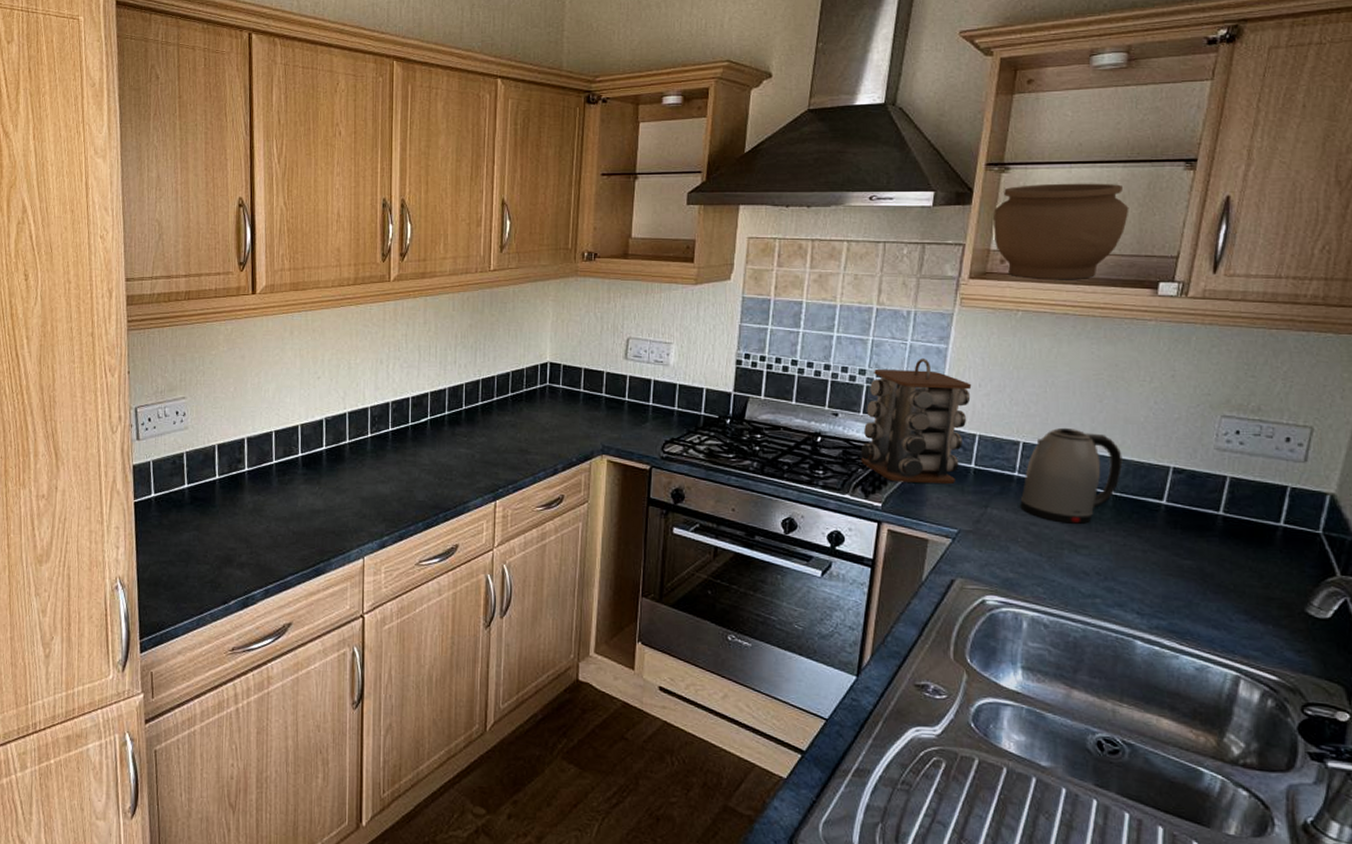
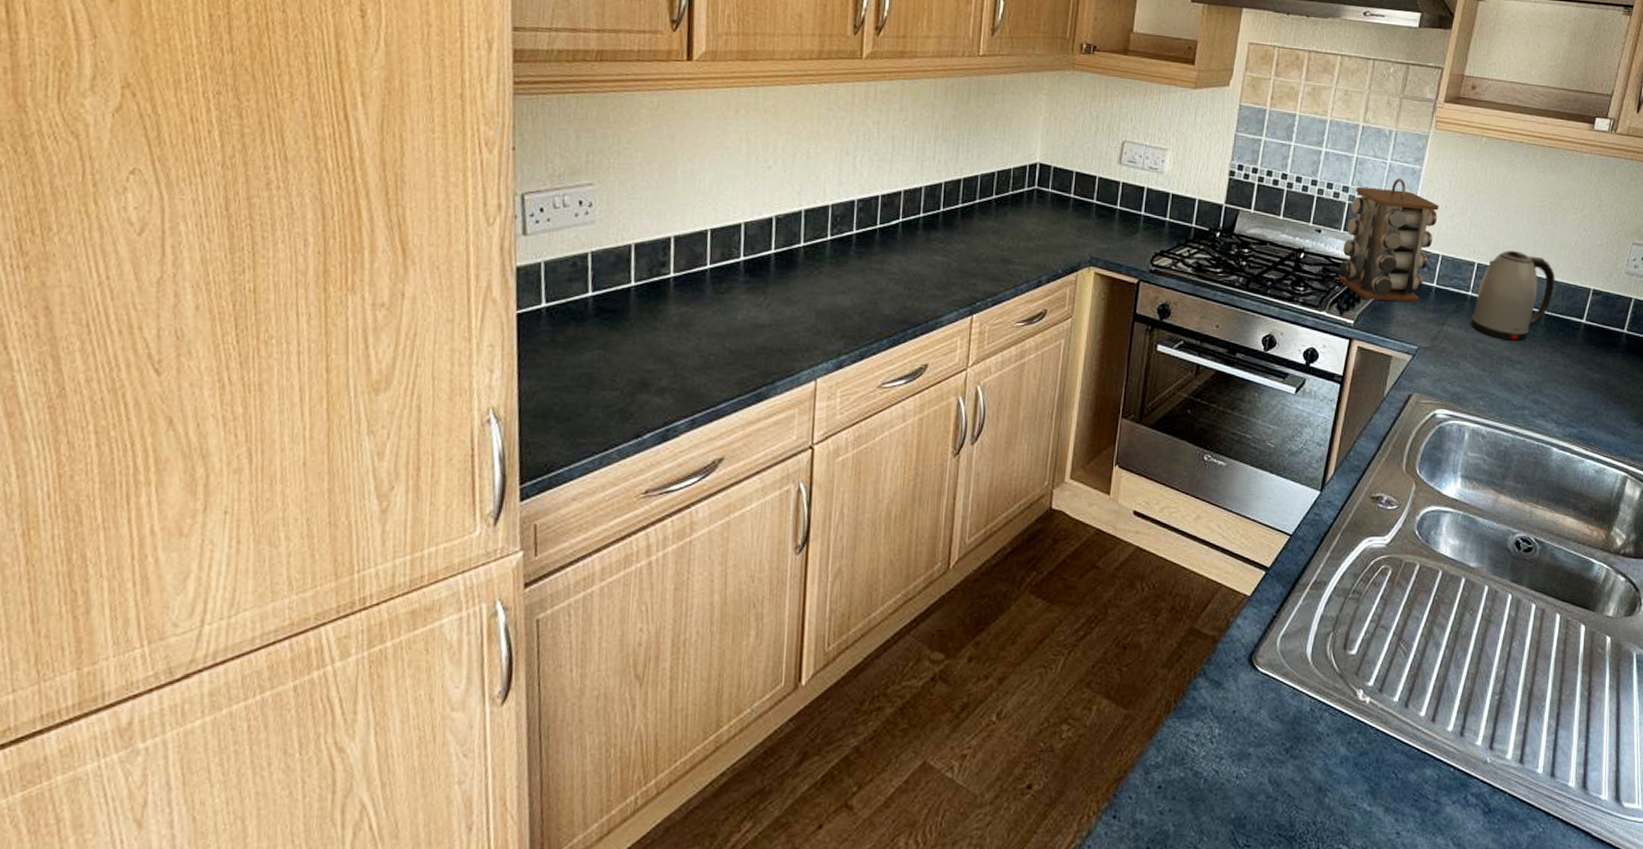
ceramic pot: present [993,183,1129,280] -> none [1468,15,1578,110]

